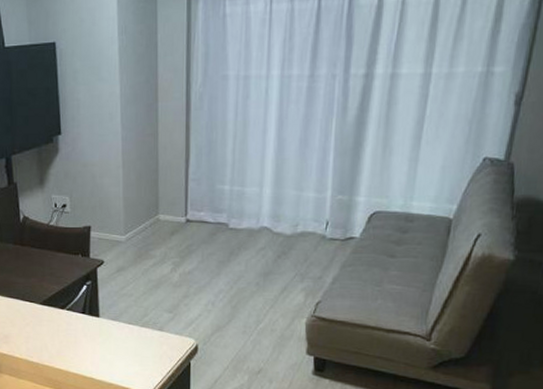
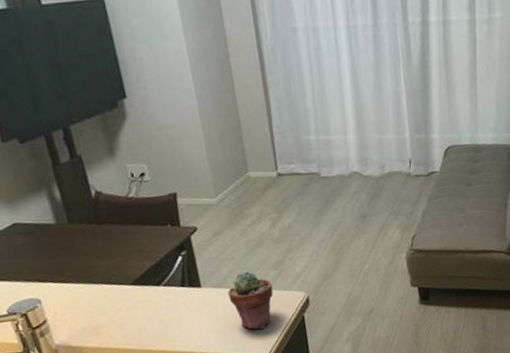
potted succulent: none [122,309,165,367] -> present [228,271,274,330]

